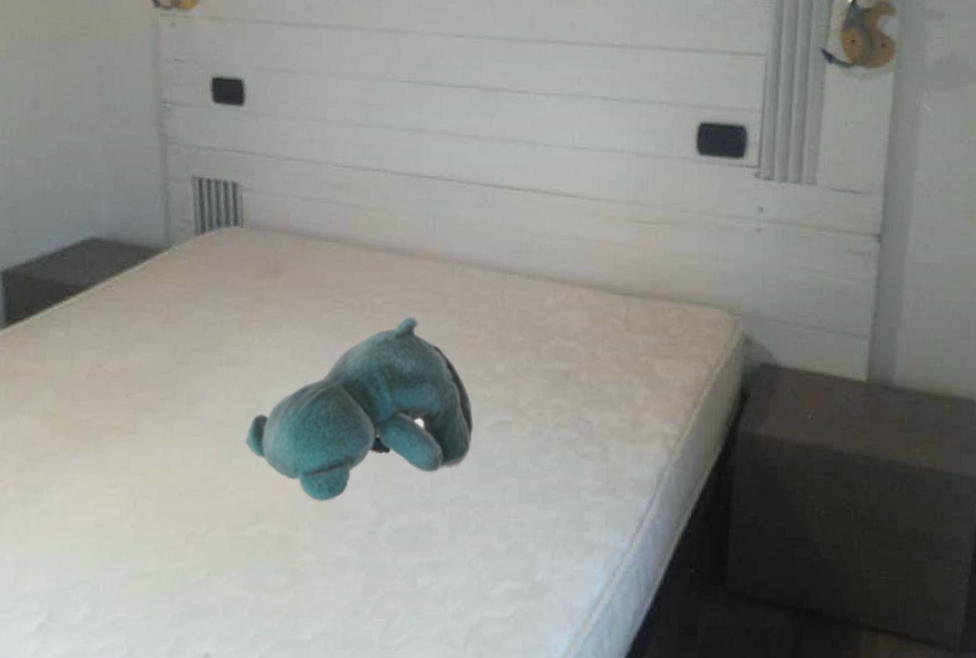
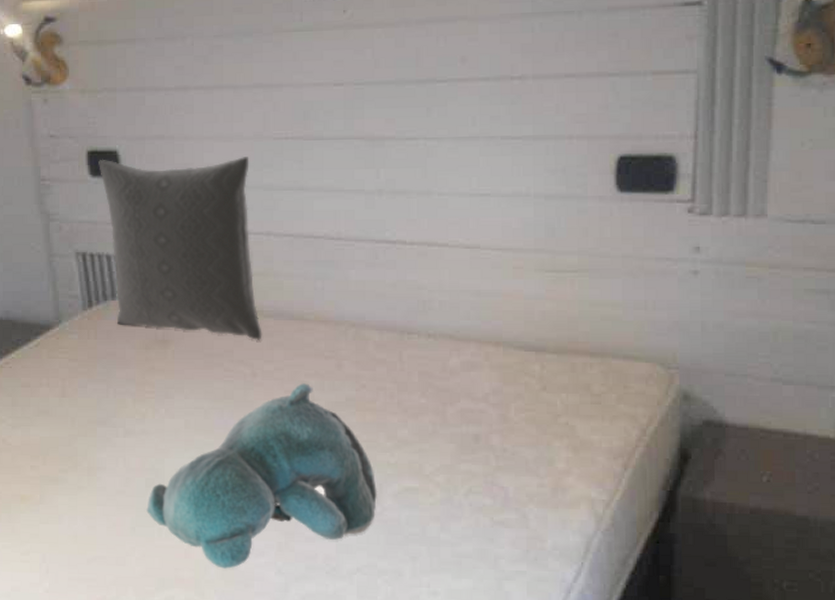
pillow: none [222,86,374,274] -> present [98,157,262,340]

